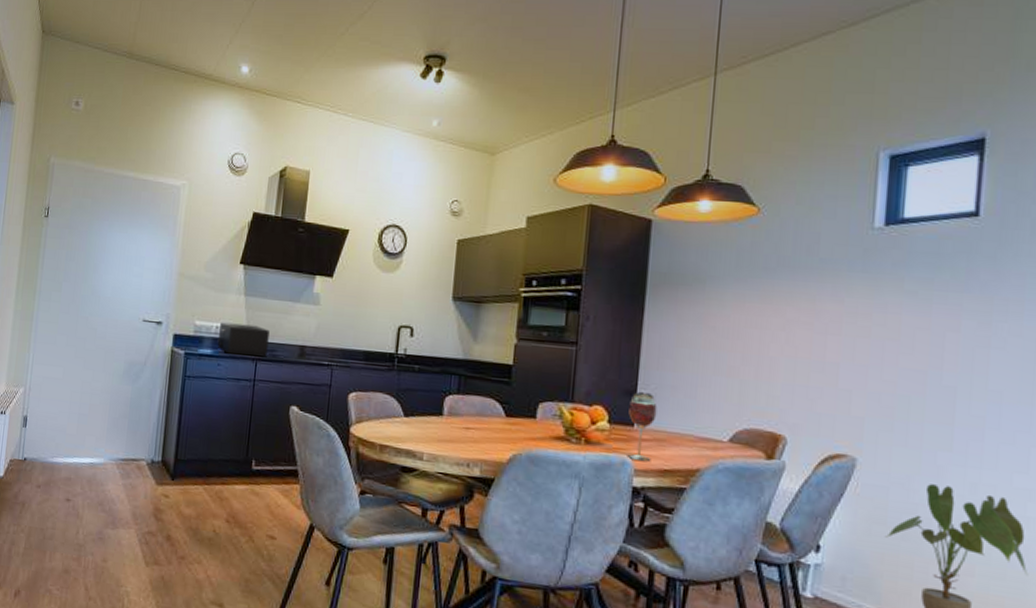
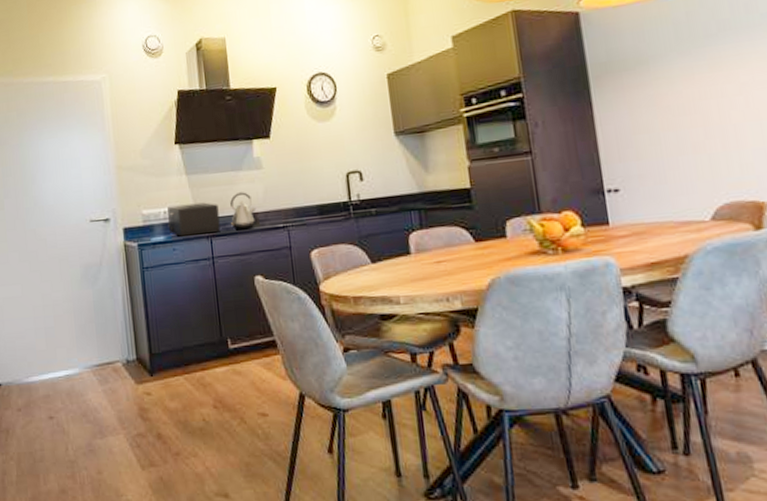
kettle: none [277,323,306,361] -> present [230,192,257,231]
wineglass: present [627,392,658,461] -> none [599,187,635,259]

